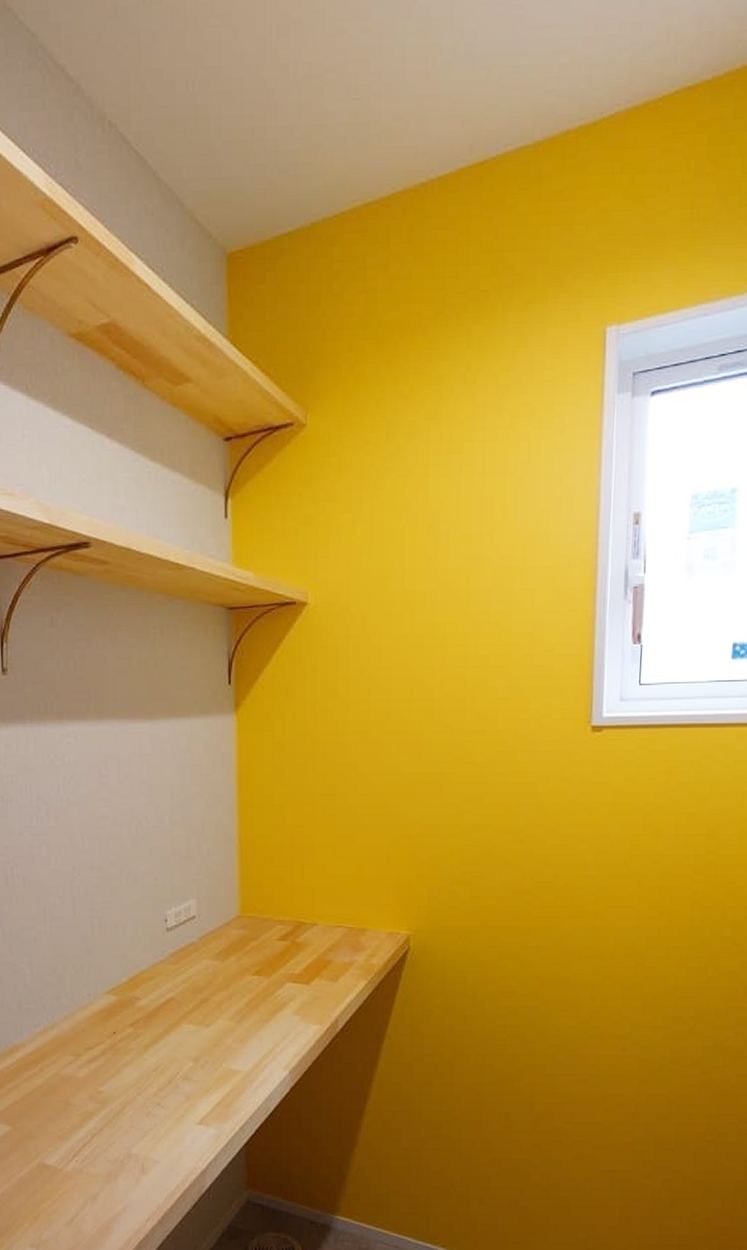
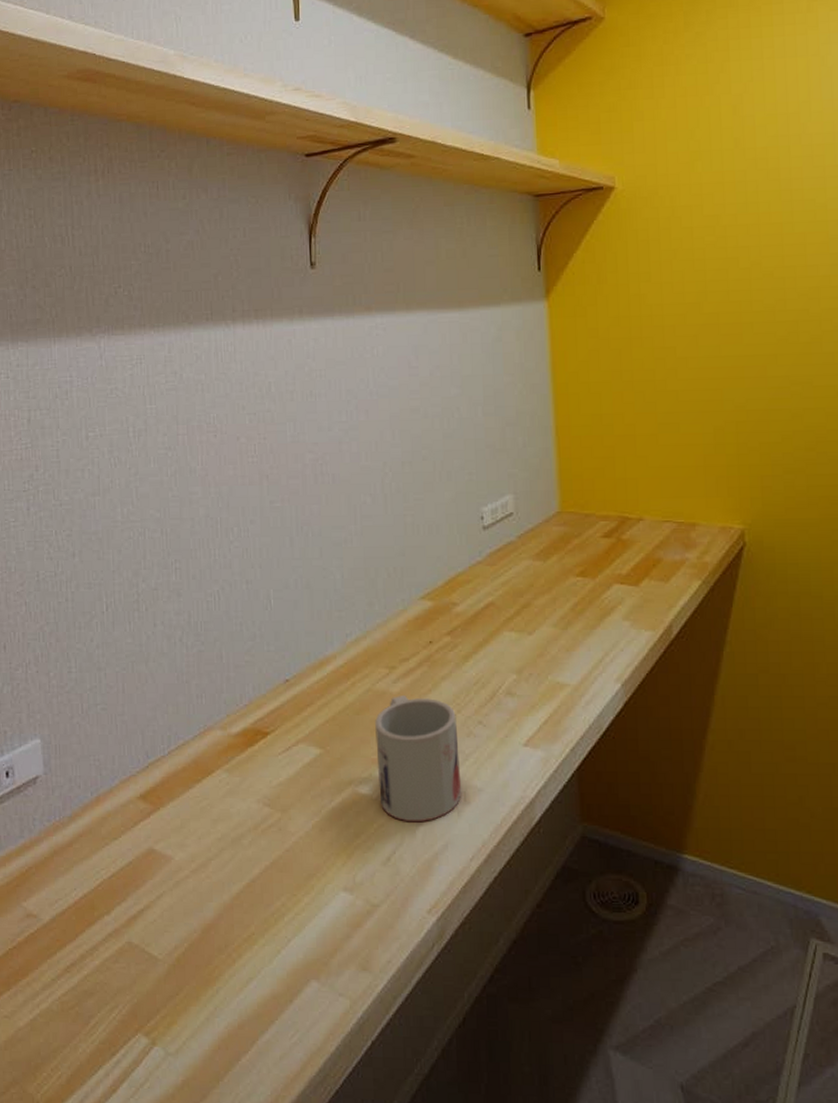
mug: none [61,1079,140,1190] -> present [375,694,462,823]

